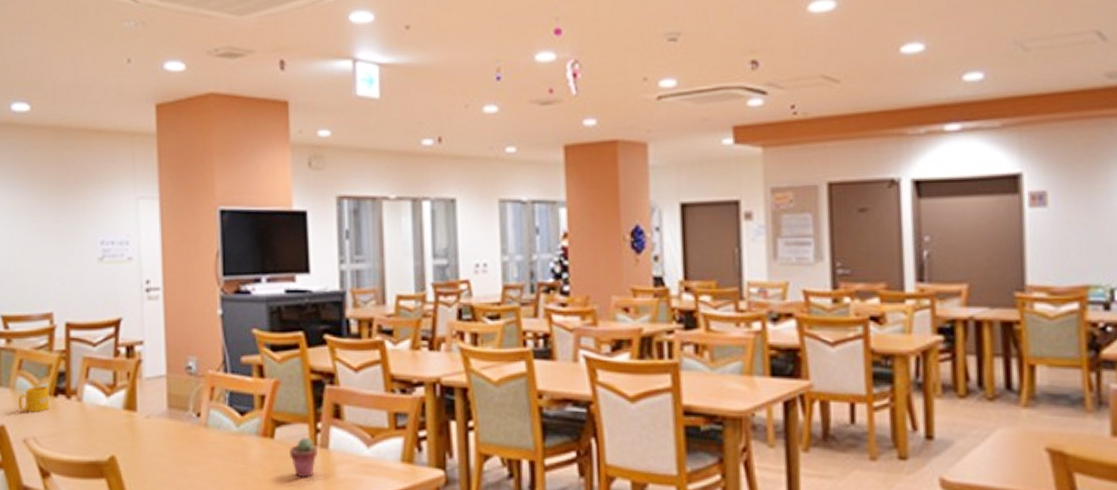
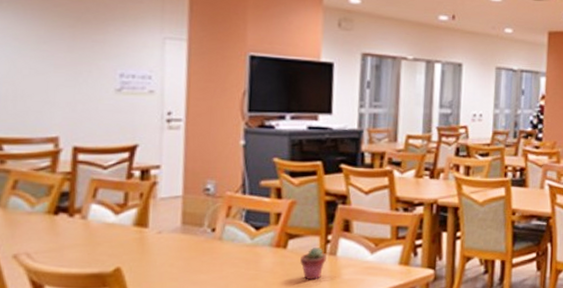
mug: present [18,386,50,412] -> none [9,205,49,229]

